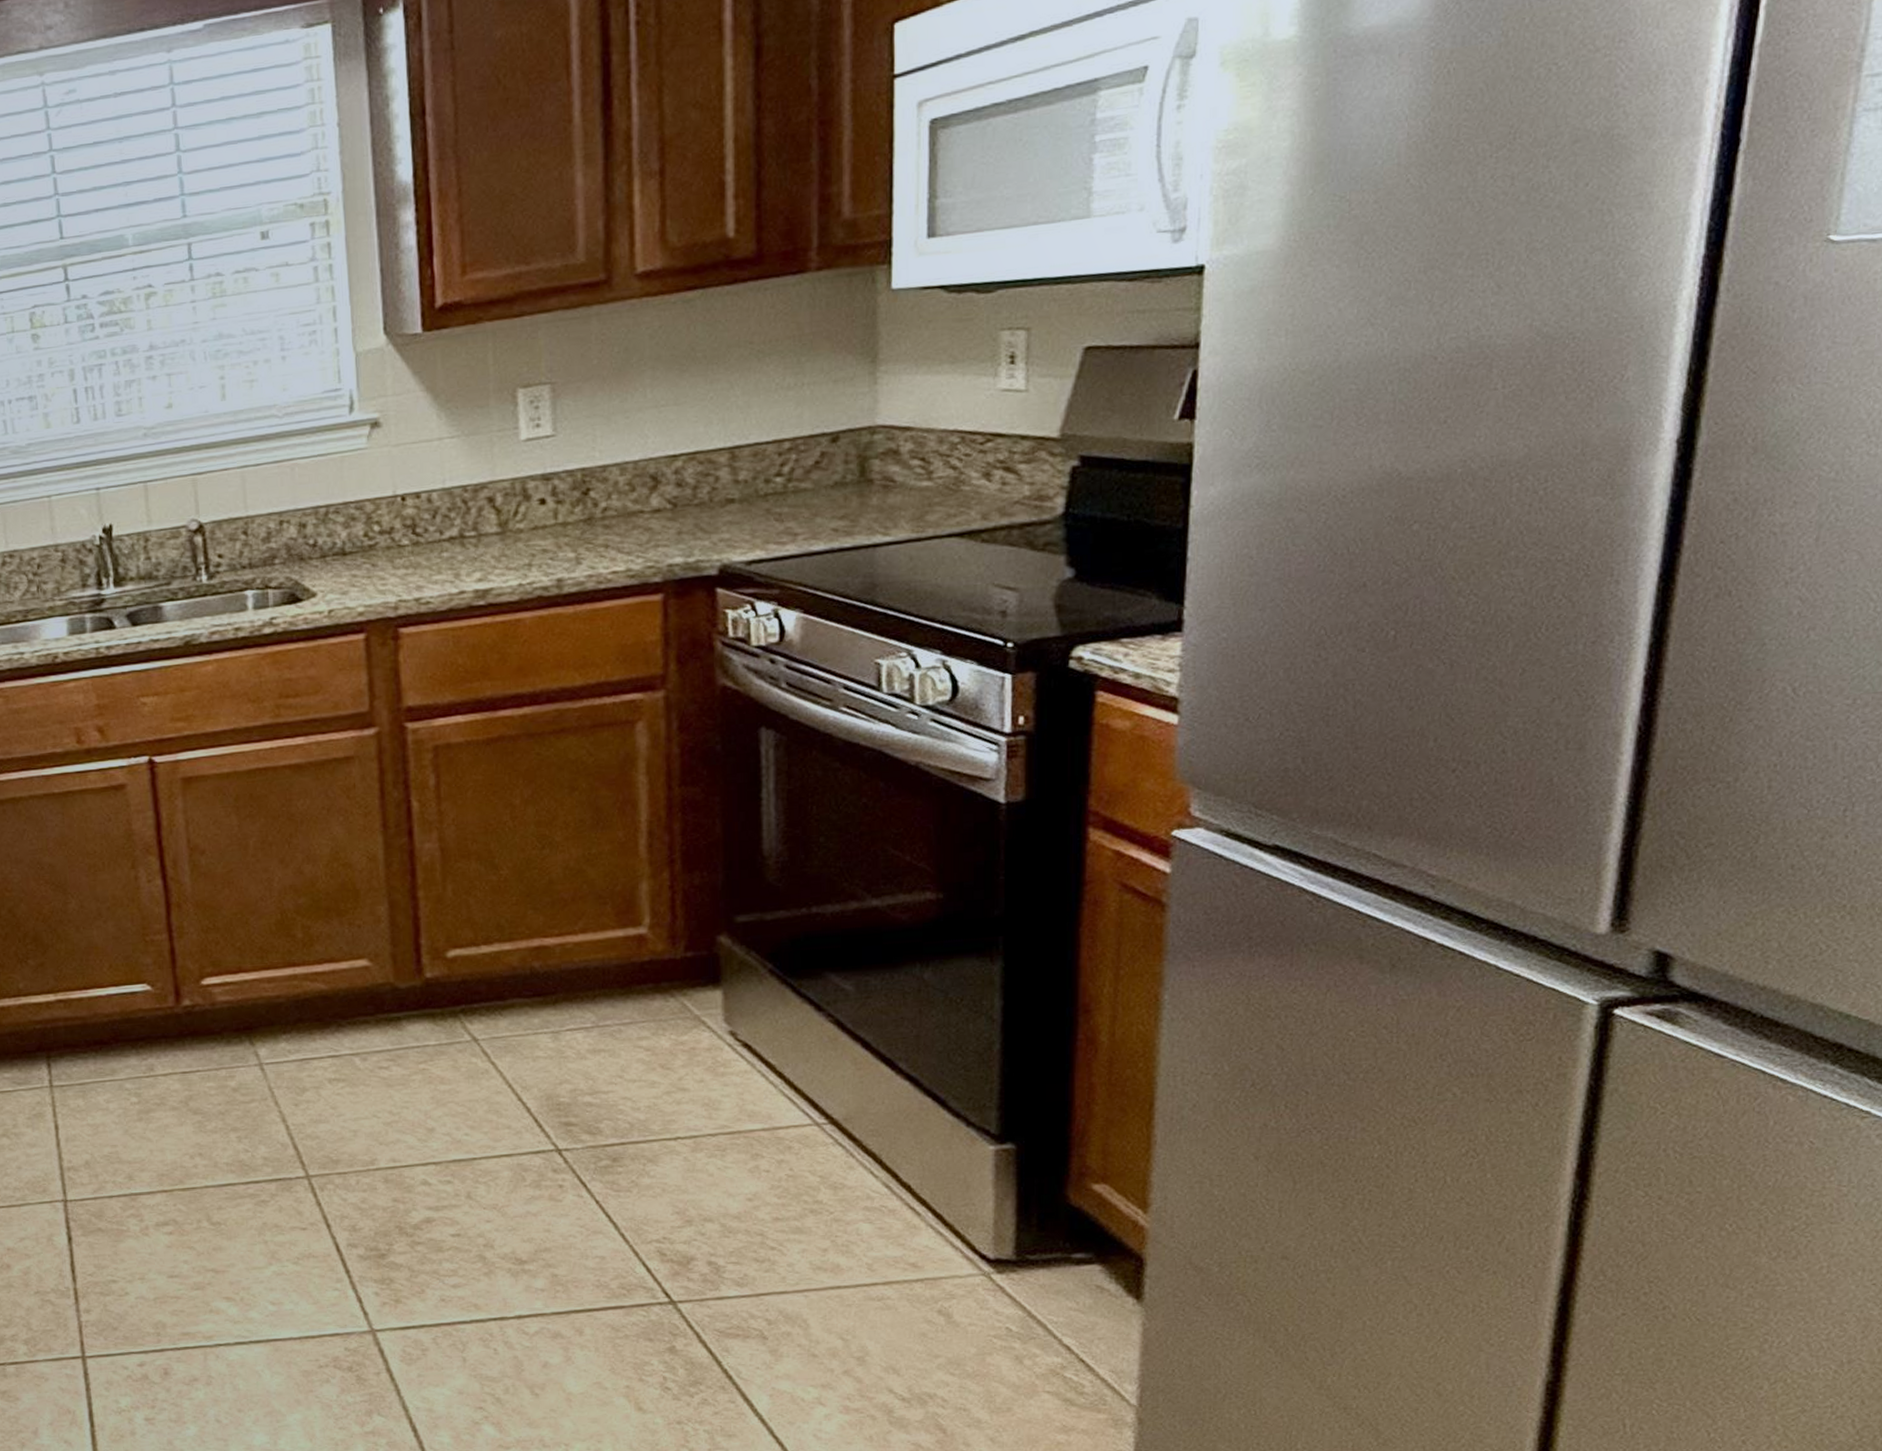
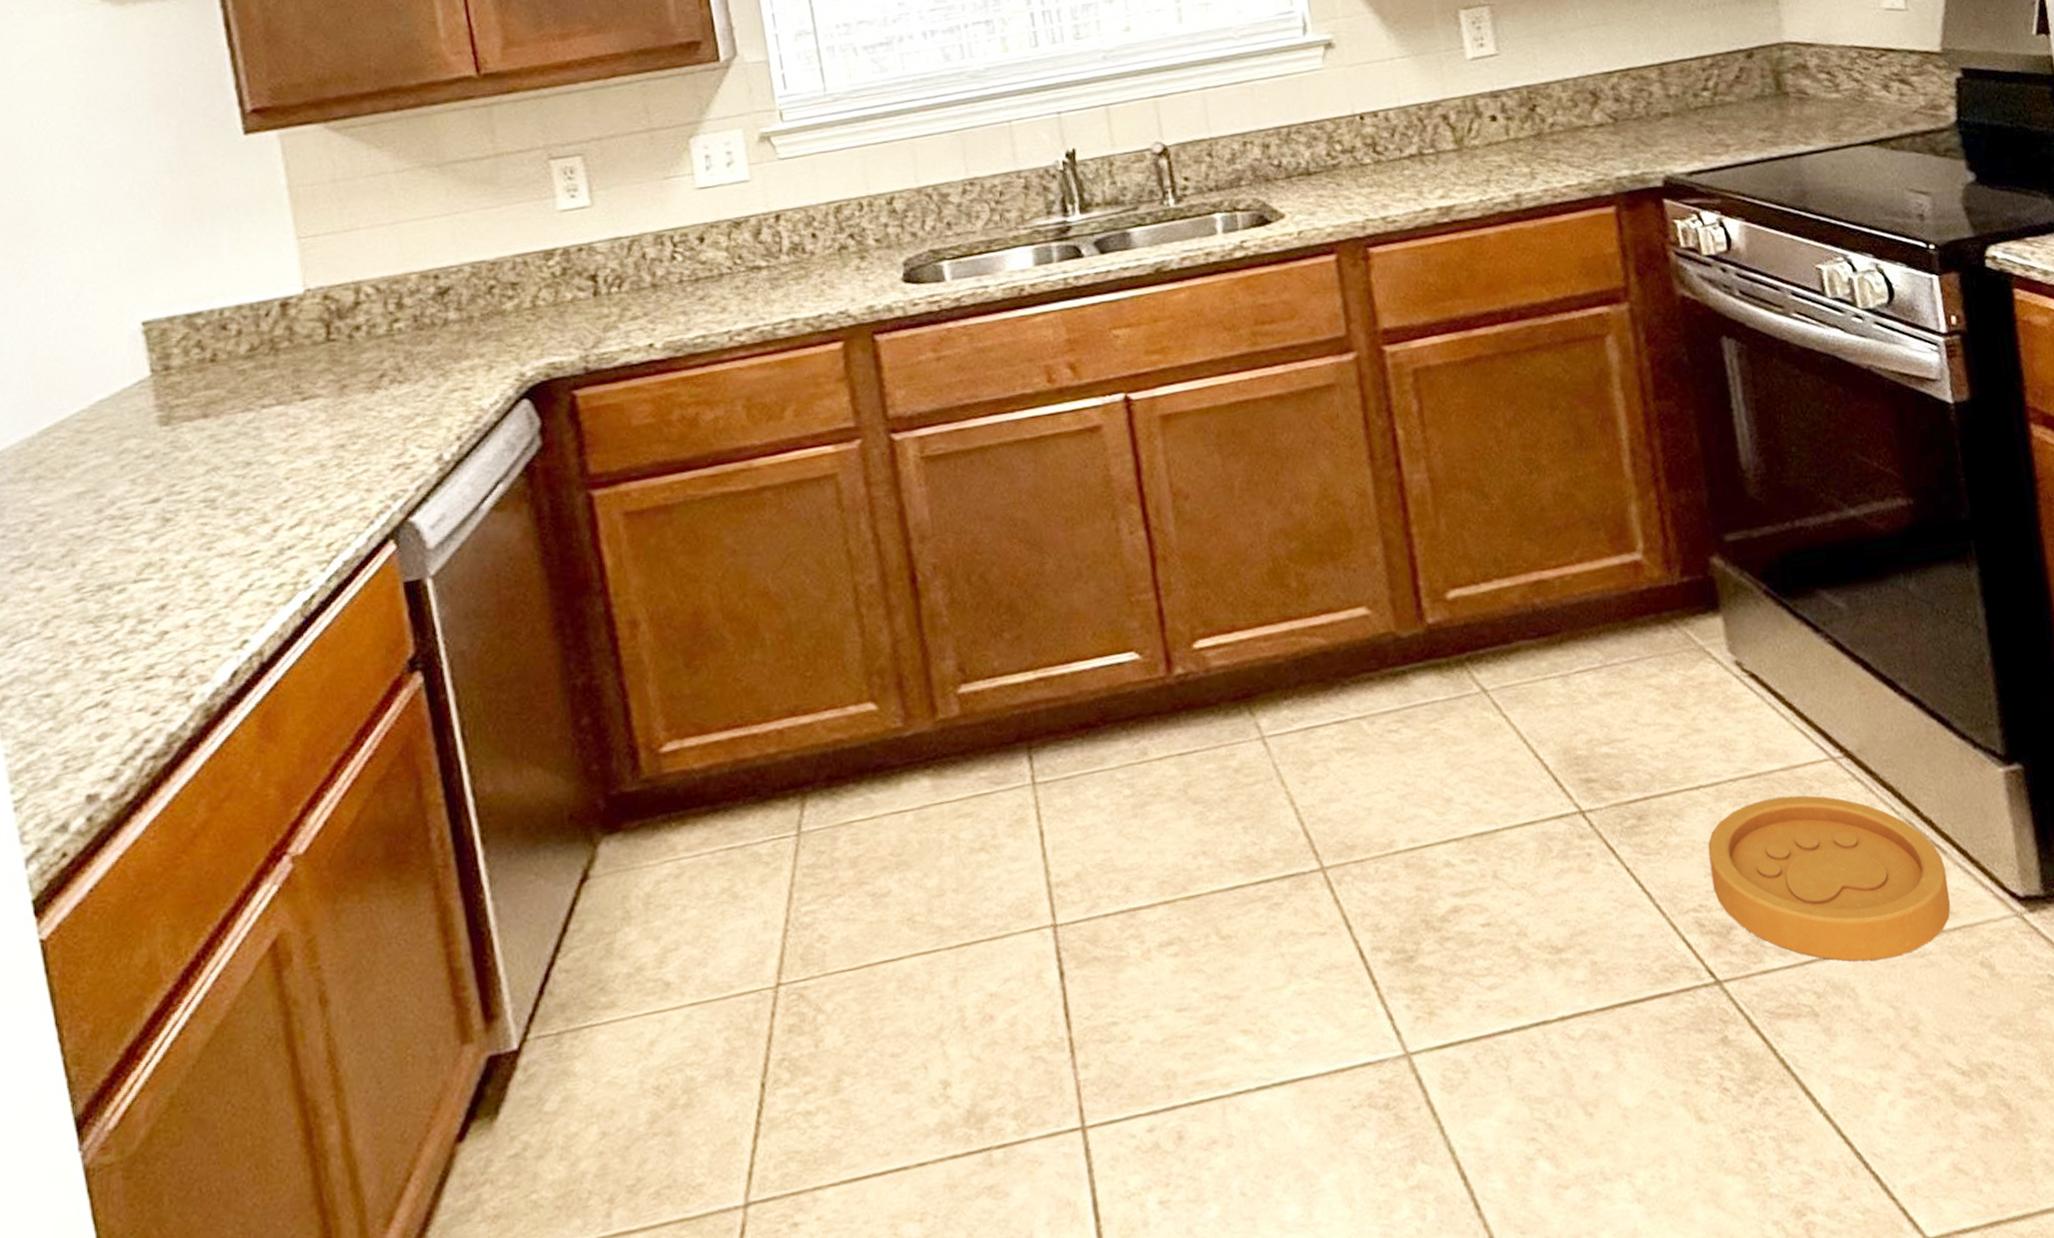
pet bowl: none [678,1153,917,1299] -> present [1708,795,1951,962]

